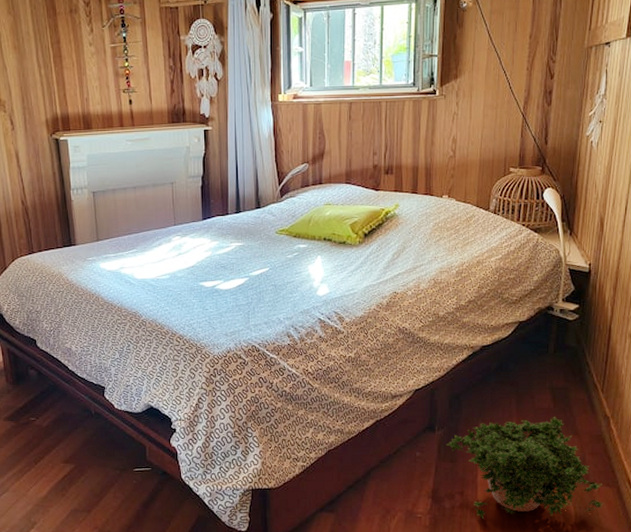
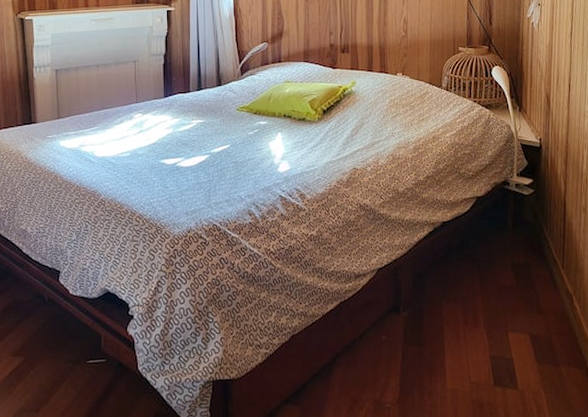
potted plant: present [446,417,604,519] -> none [412,295,574,408]

